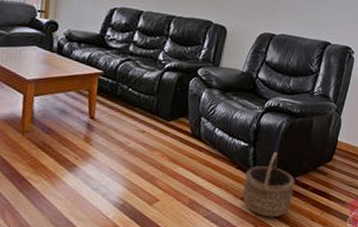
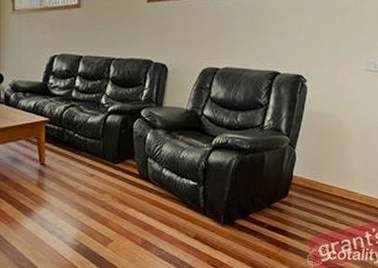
wicker basket: present [242,152,295,217] -> none [195,190,249,255]

